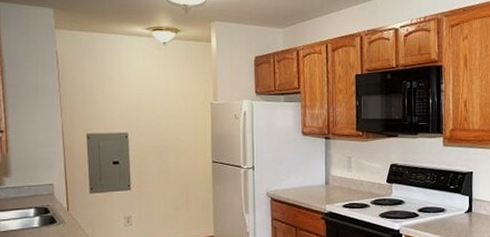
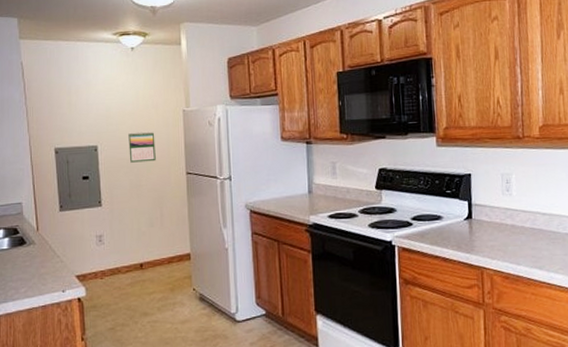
calendar: none [158,121,184,150] -> present [128,131,156,163]

